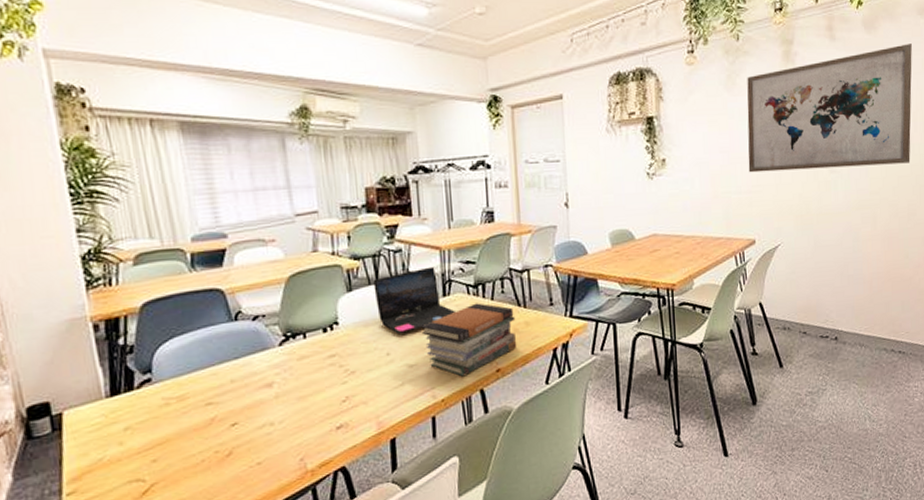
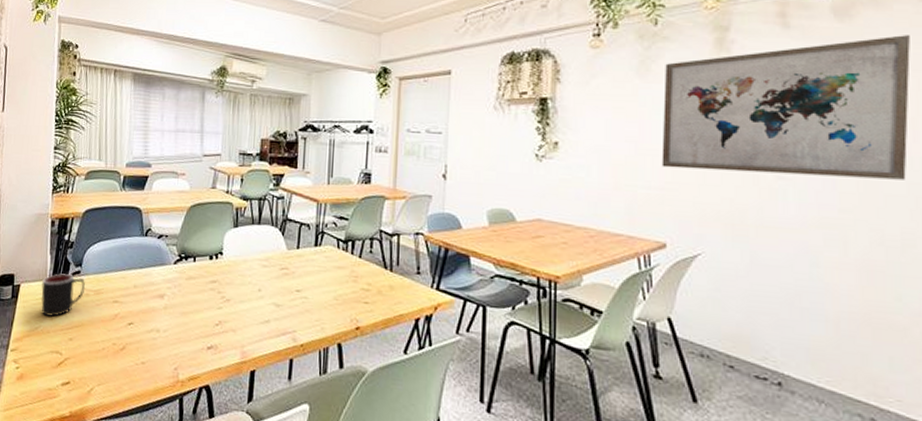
mug: none [96,385,163,442] -> present [41,273,86,317]
laptop: present [373,266,455,334] -> none [255,216,324,274]
book stack: present [421,303,517,377] -> none [291,258,381,327]

